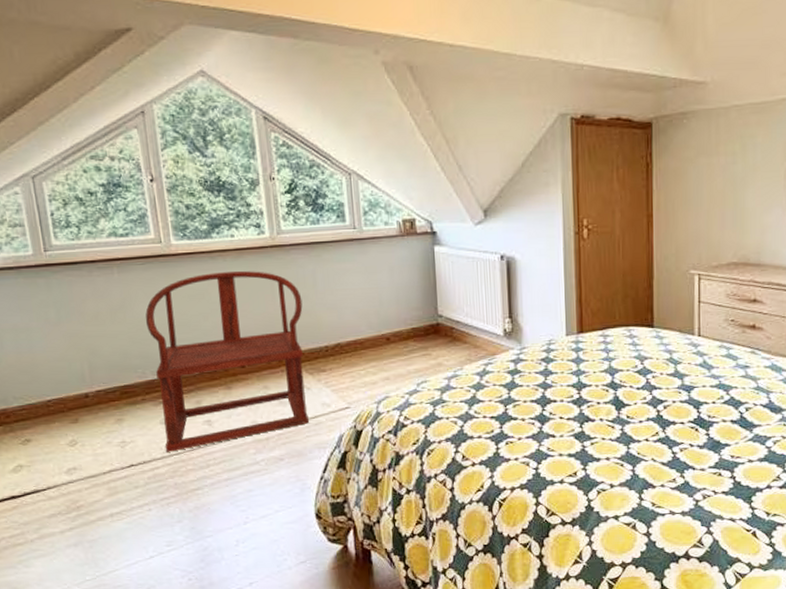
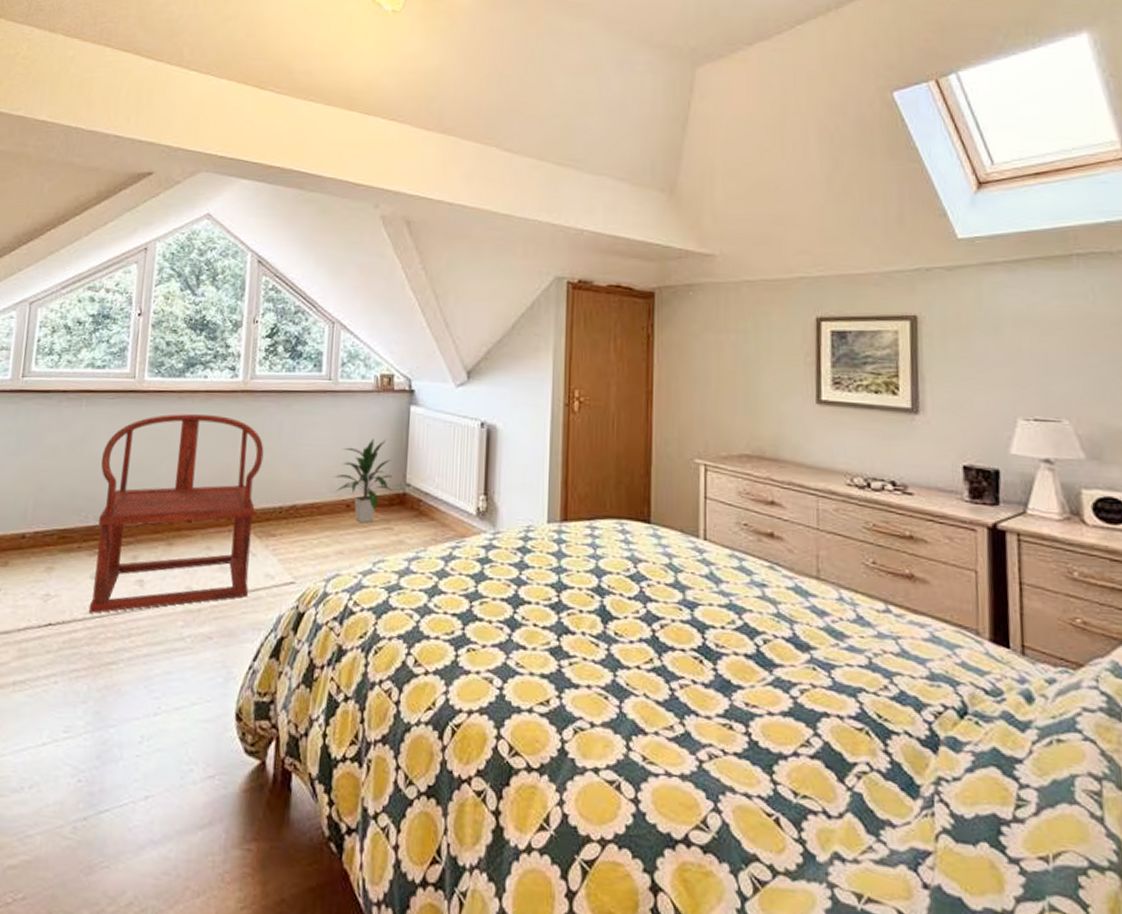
indoor plant: none [371,278,427,353] -> present [333,438,393,523]

